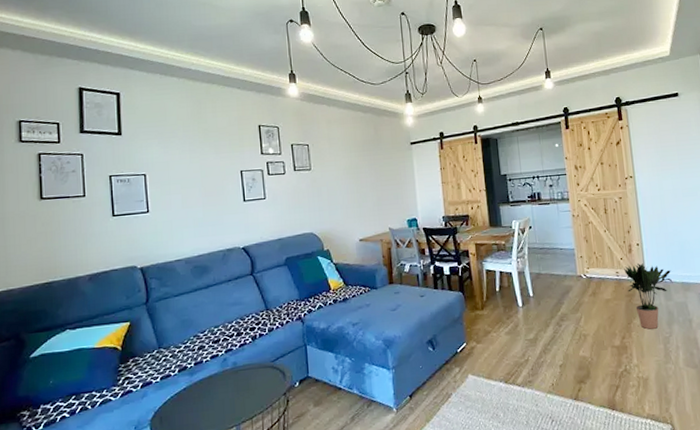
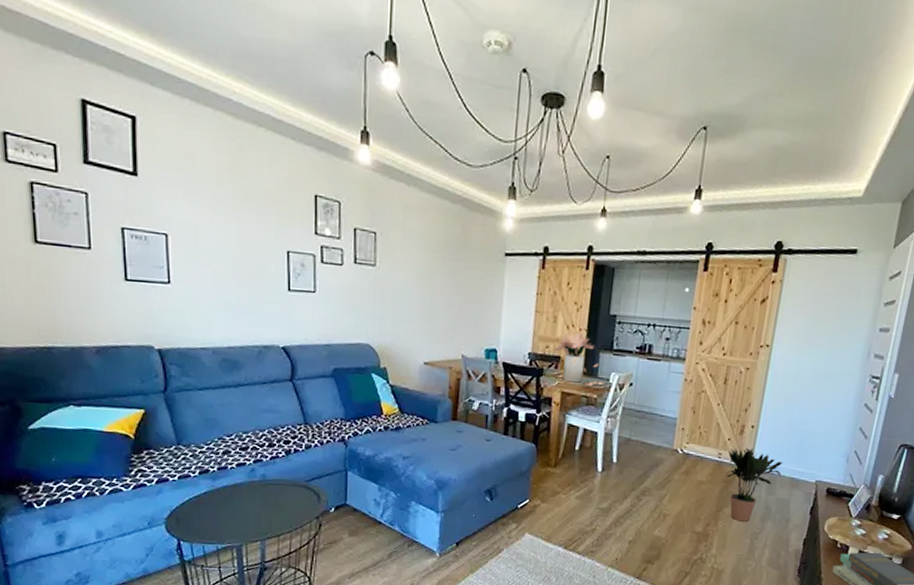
bouquet: none [462,193,510,236] -> present [553,332,606,387]

